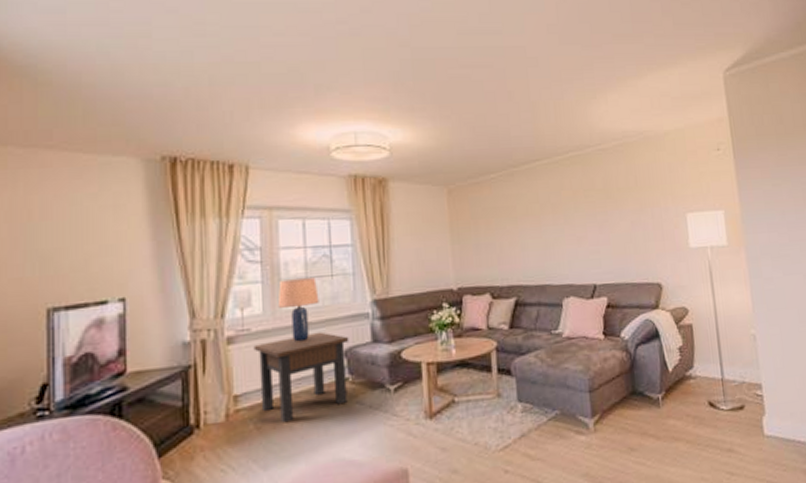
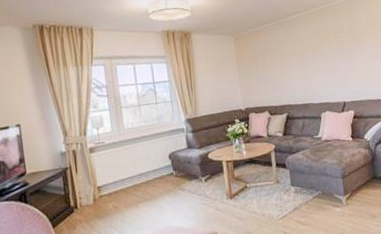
side table: present [253,332,349,423] -> none [107,142,174,204]
lamp: present [277,278,319,342] -> none [120,105,149,150]

